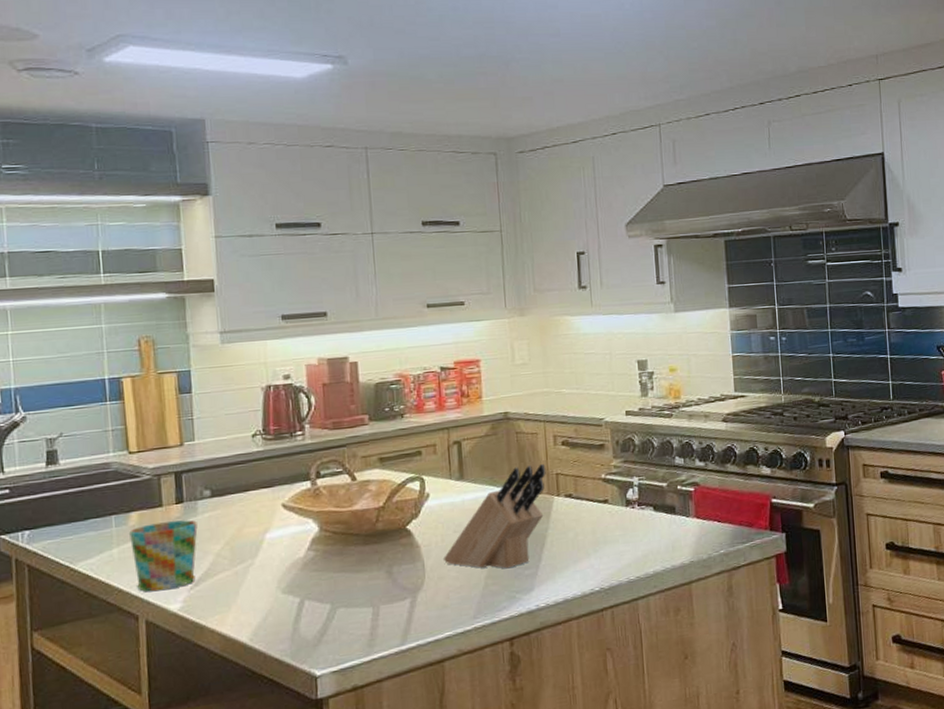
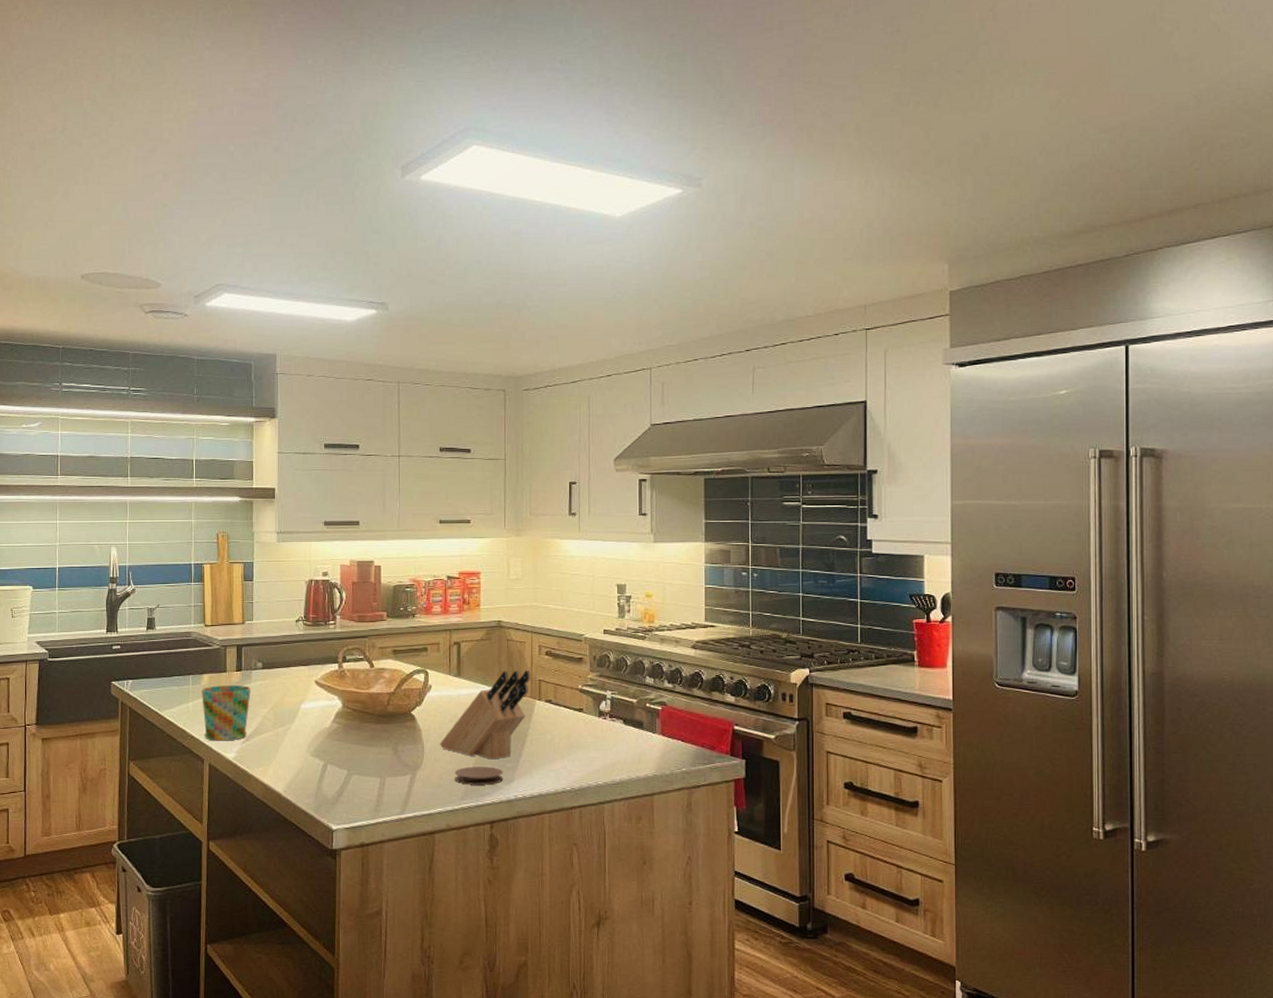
coaster: none [463,576,522,601] -> present [454,766,504,785]

